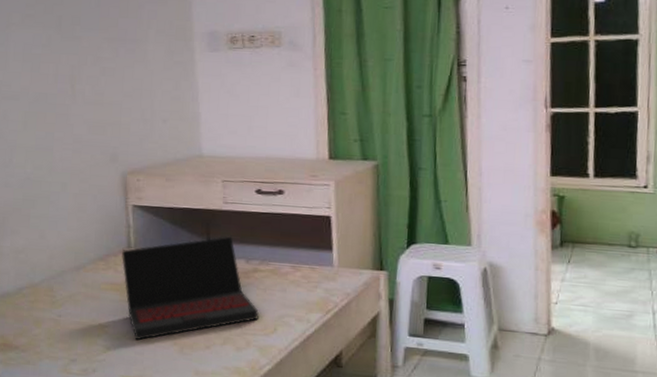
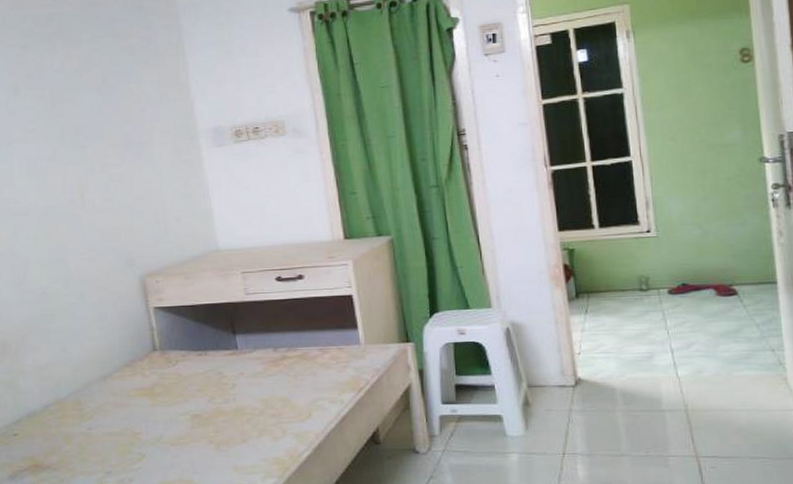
laptop: present [122,236,260,341] -> none [148,327,293,444]

